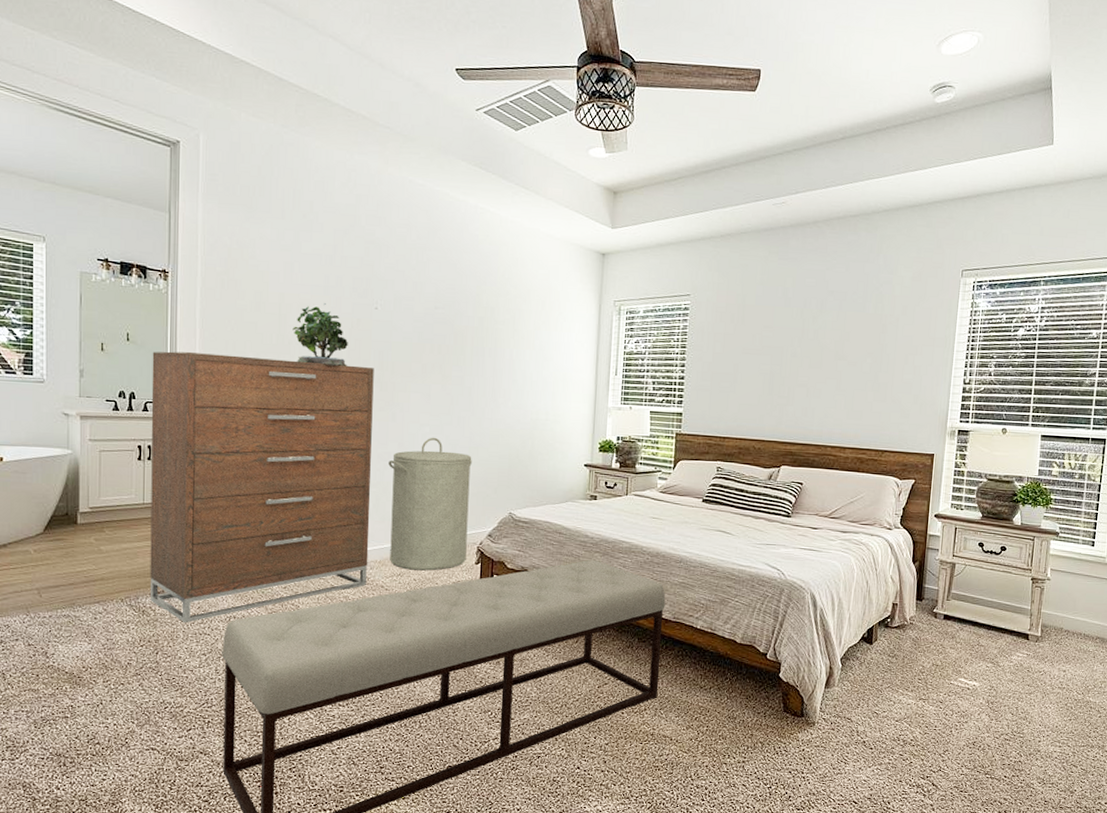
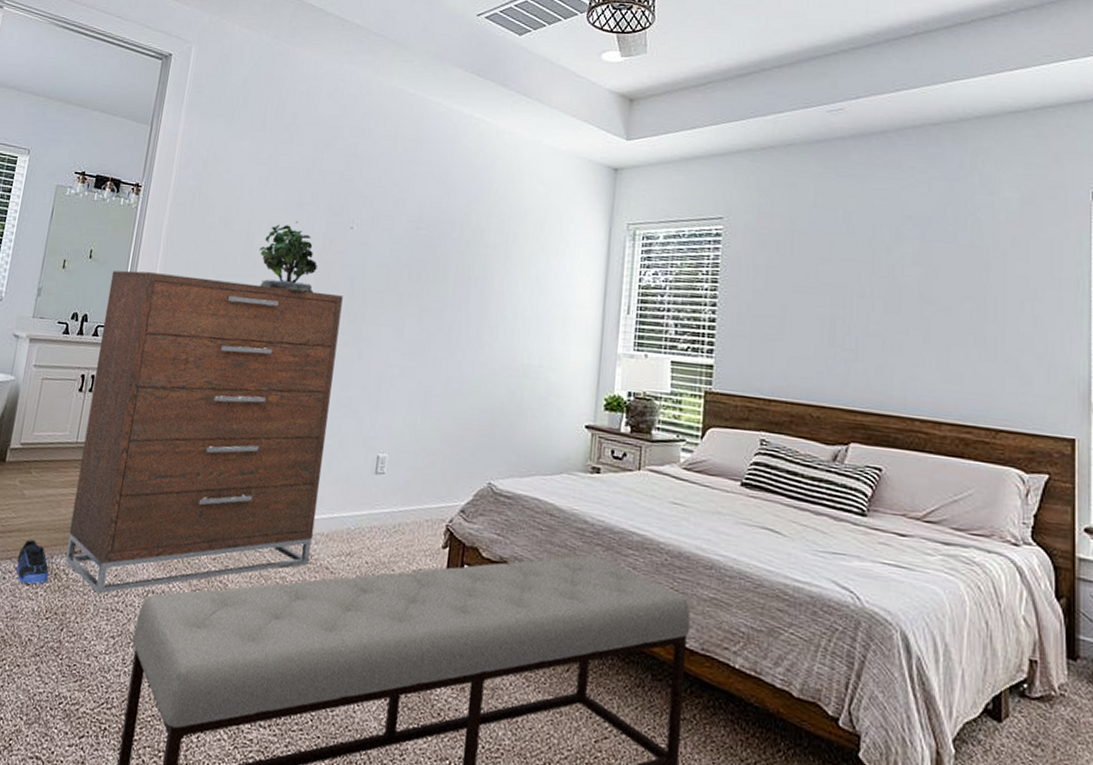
sneaker: none [105,586,137,621] -> present [17,539,50,585]
laundry hamper: present [388,437,472,571] -> none [339,381,447,553]

